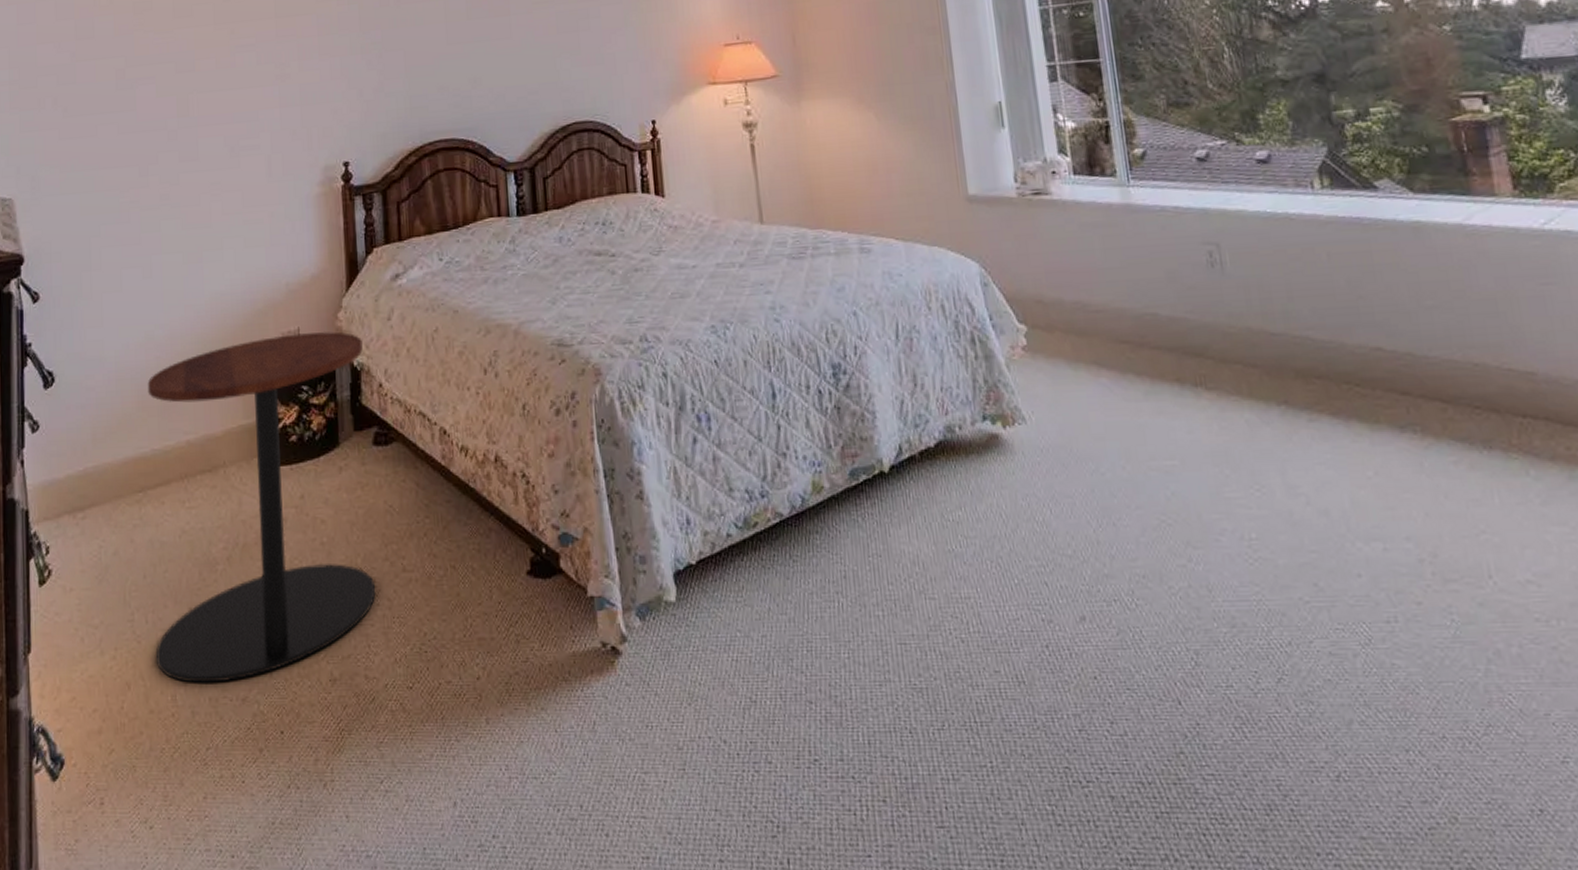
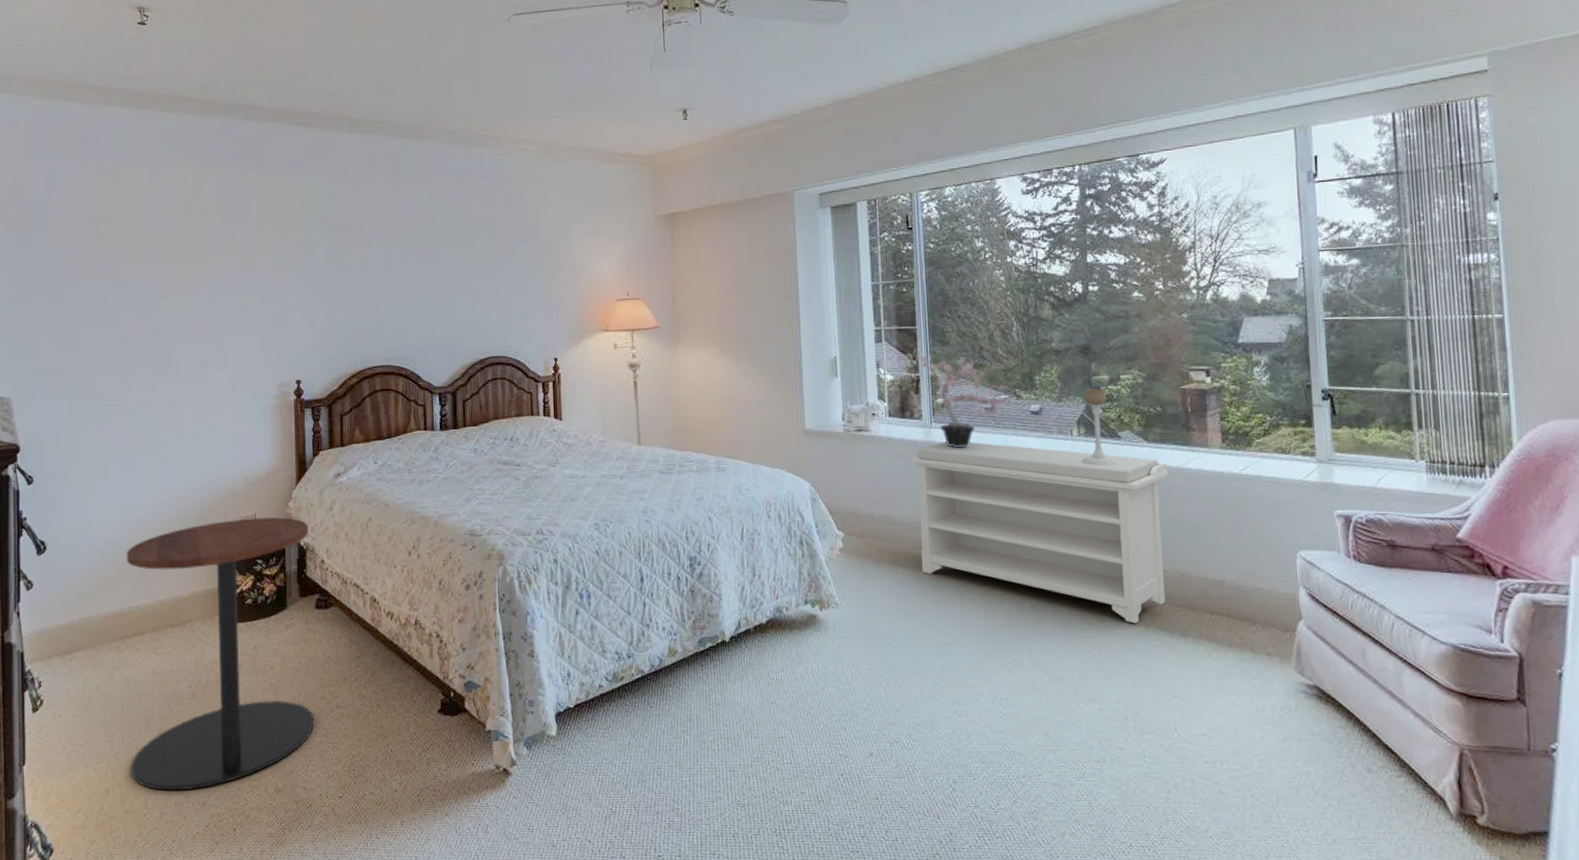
bench: none [1104,202,1459,433] -> present [909,442,1168,624]
potted plant: none [1108,93,1231,210] -> present [920,355,1013,447]
candle holder: none [1324,126,1375,226] -> present [1081,388,1116,466]

